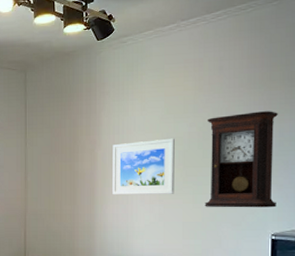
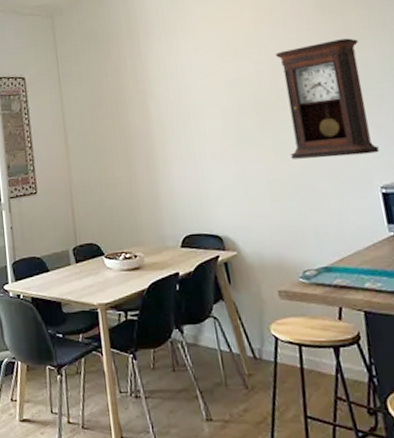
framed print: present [112,138,175,195] -> none [167,79,251,154]

